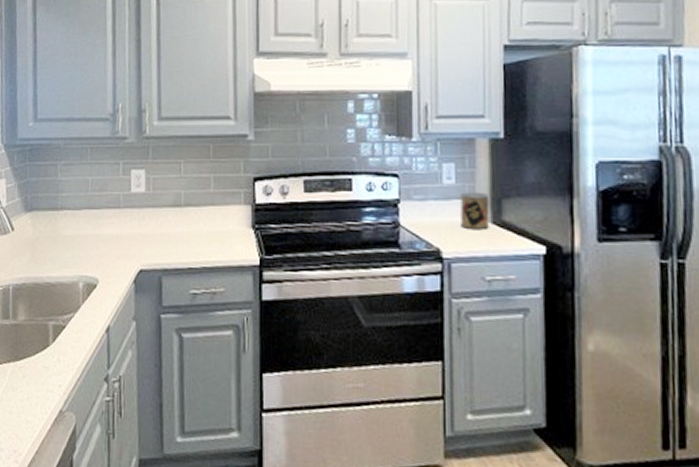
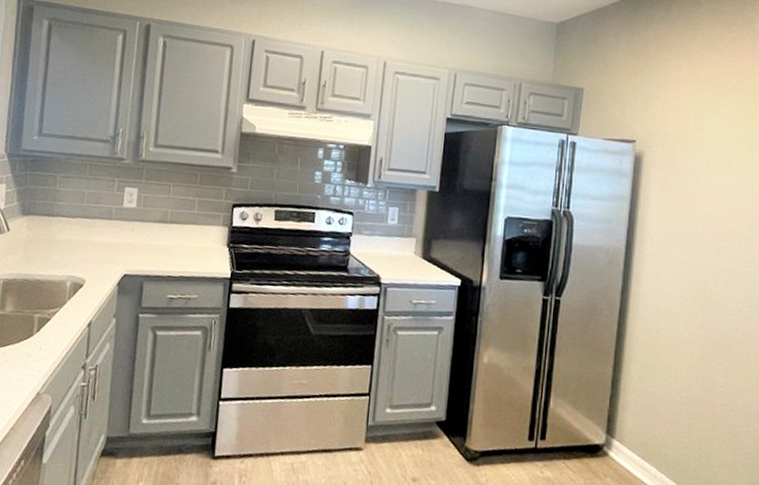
tin can: present [460,192,490,231] -> none [398,231,423,263]

